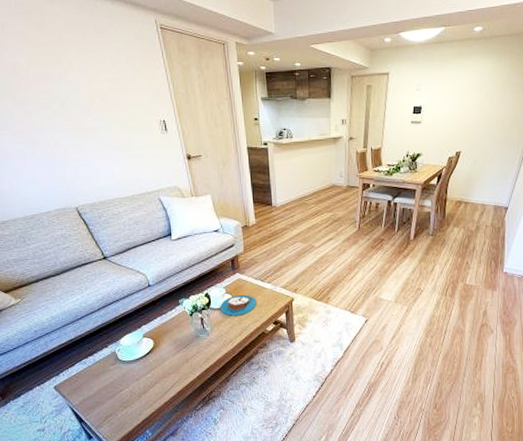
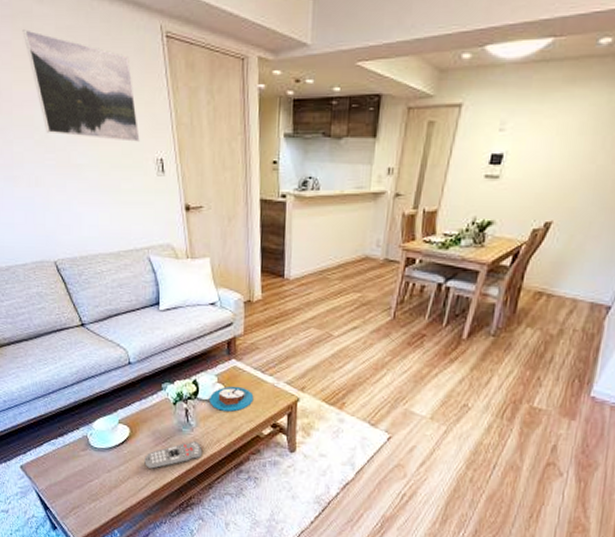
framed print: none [36,23,144,108] -> present [22,29,140,142]
remote control: none [168,344,219,372] -> present [144,441,203,469]

